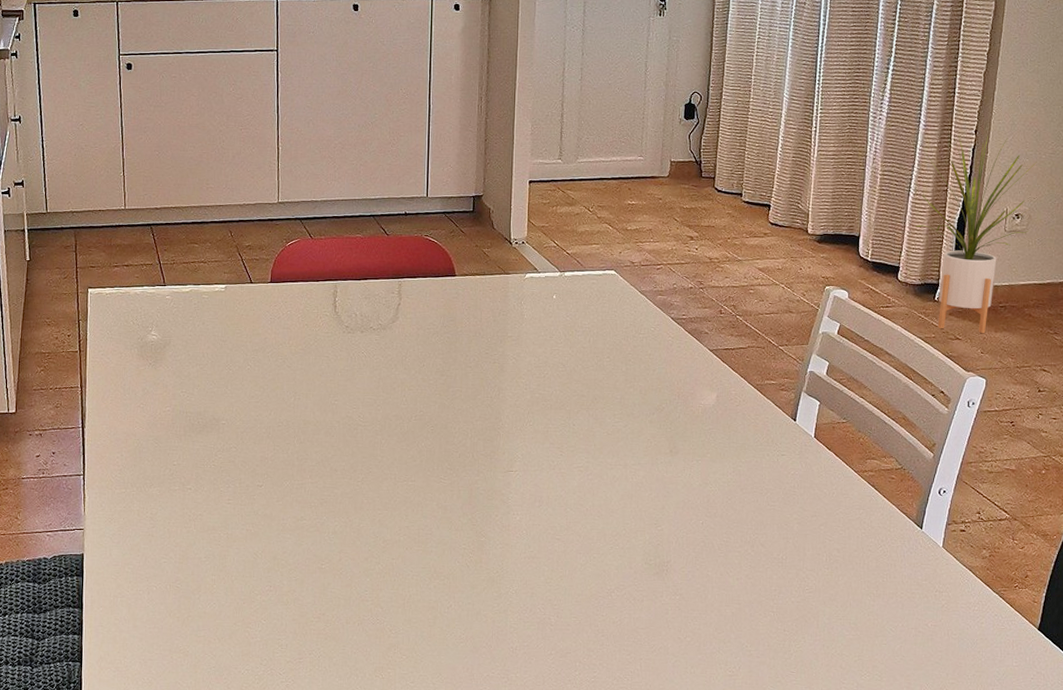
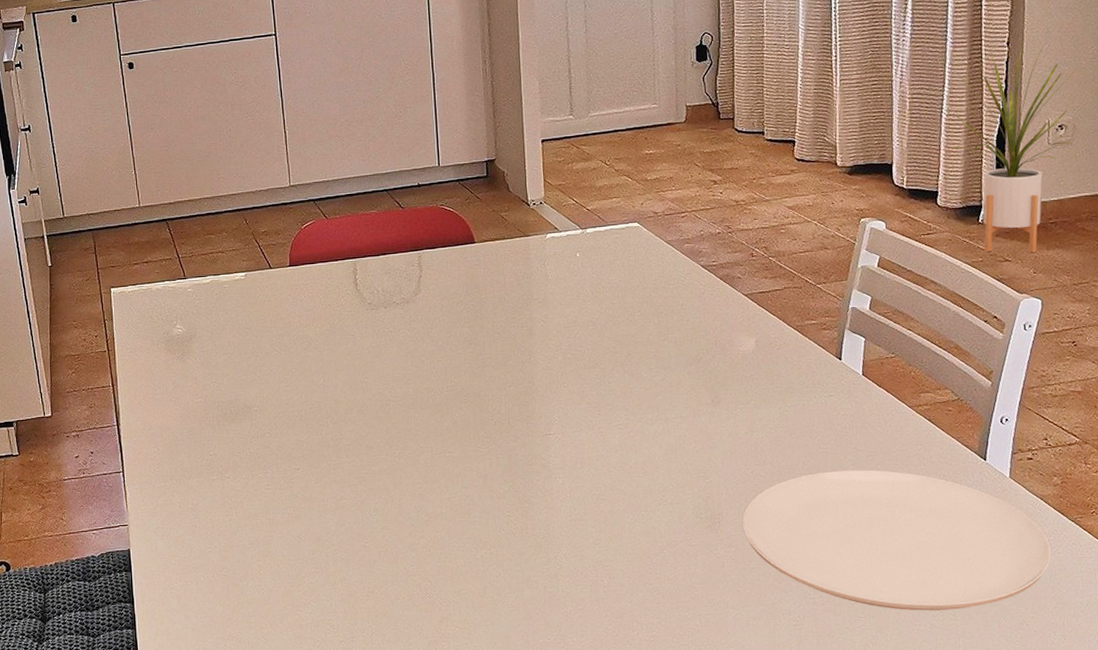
plate: none [689,528,975,671] -> present [742,470,1052,611]

